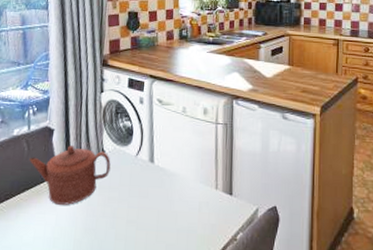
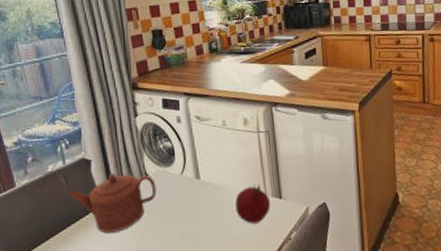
fruit: none [185,176,221,218] -> present [235,183,271,224]

